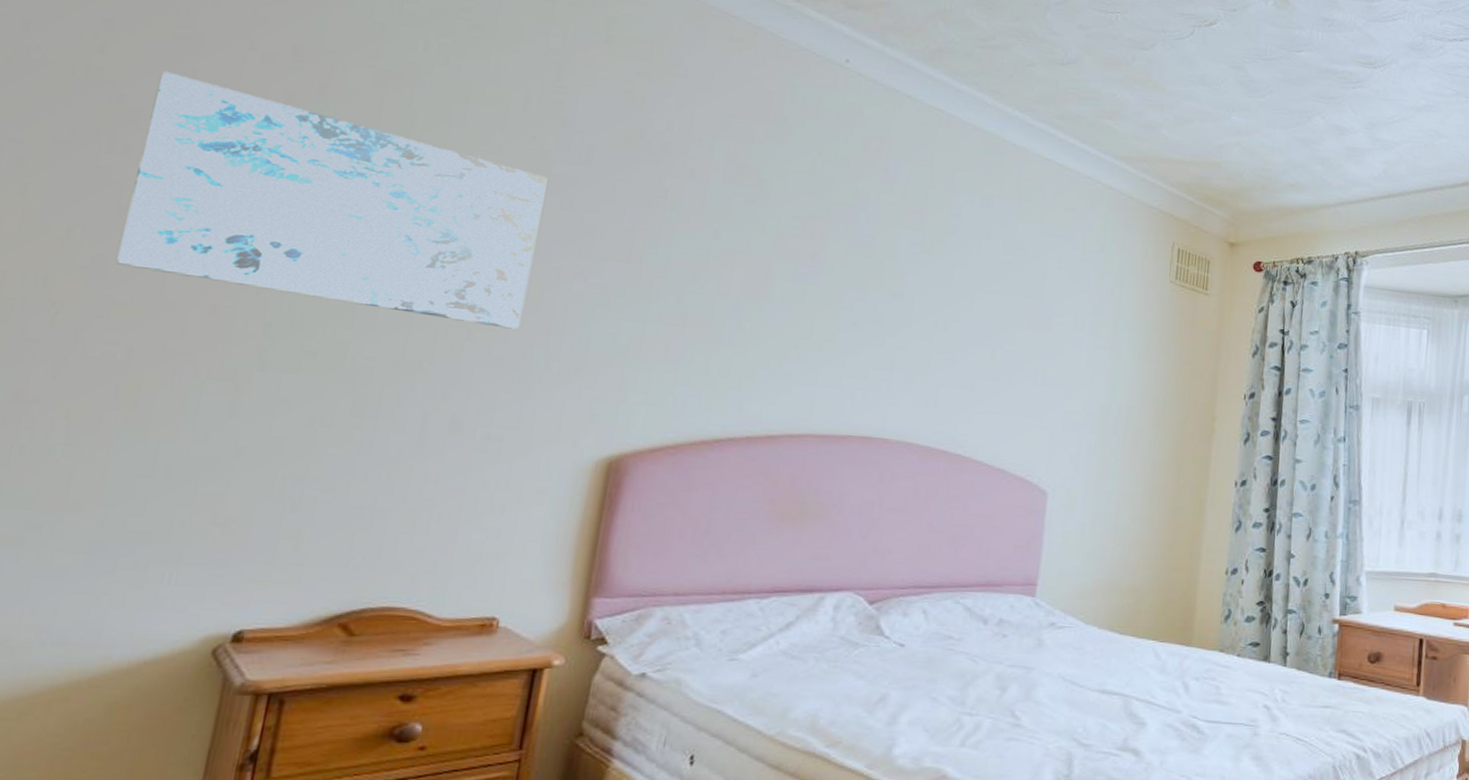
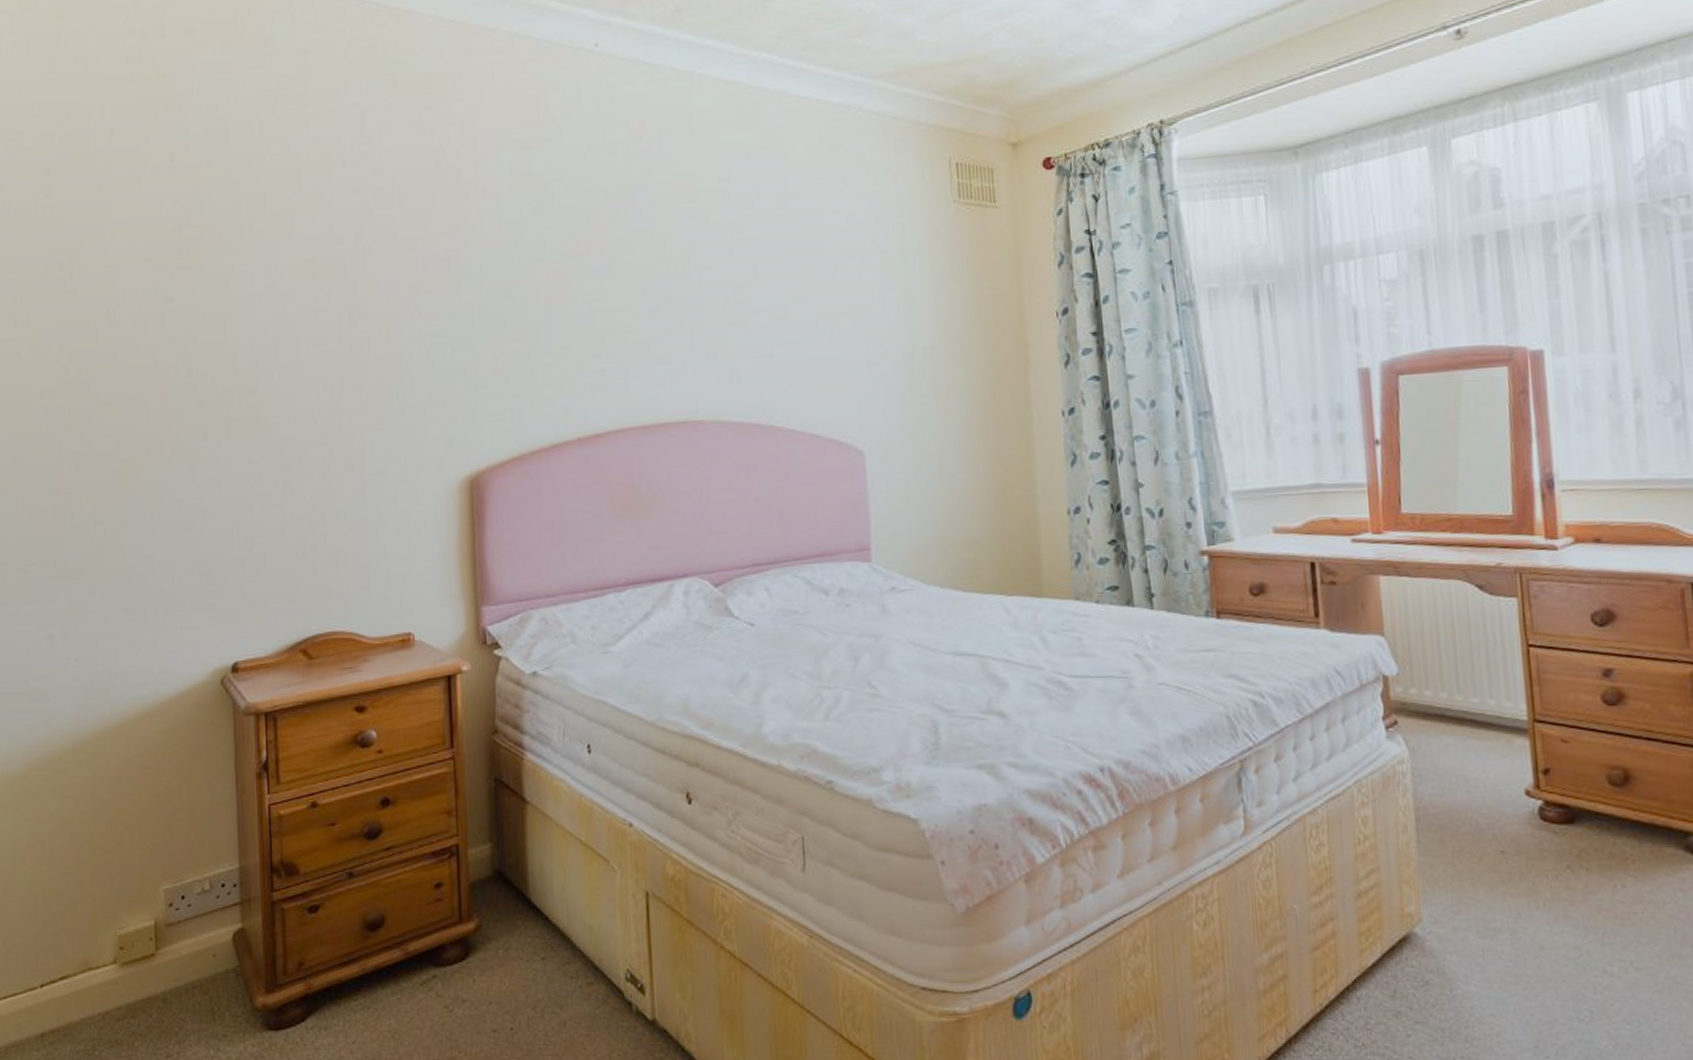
wall art: present [116,71,548,329] -> none [89,200,378,372]

